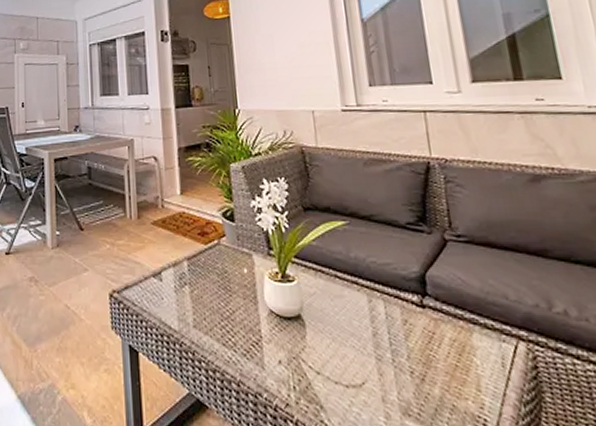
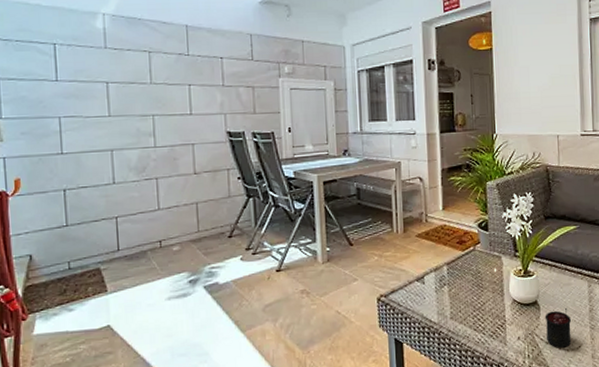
candle: none [312,329,351,382] -> present [544,308,572,348]

